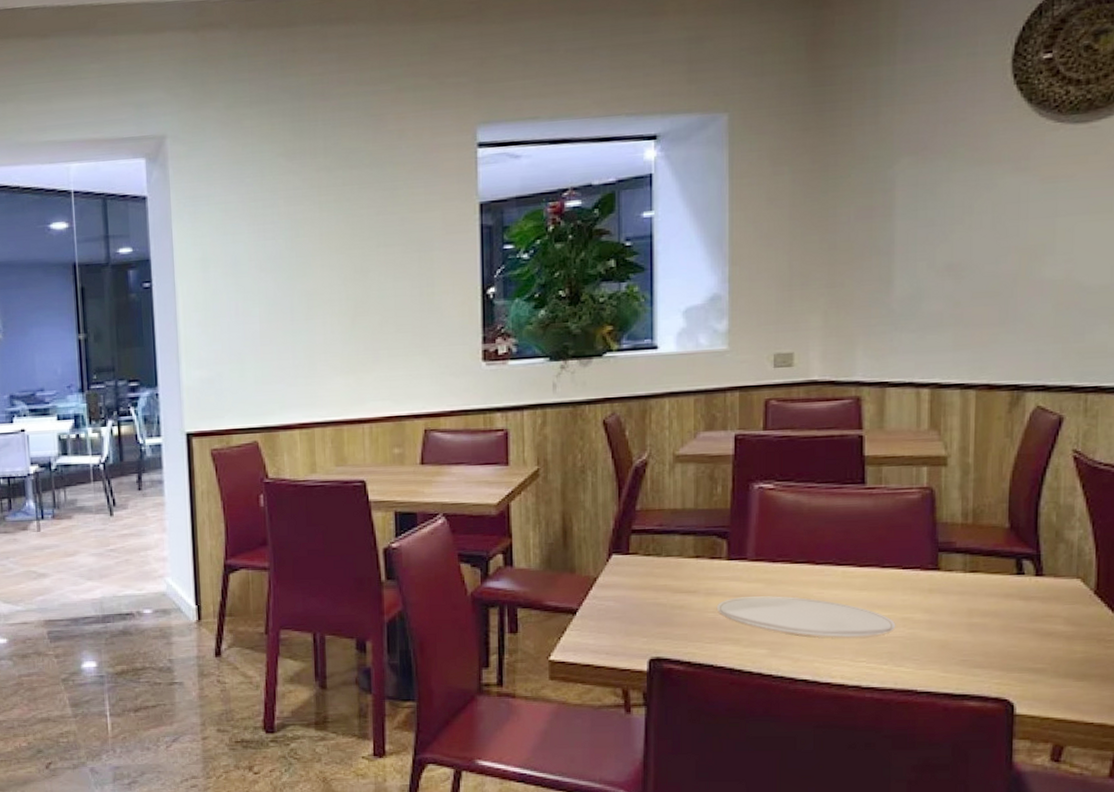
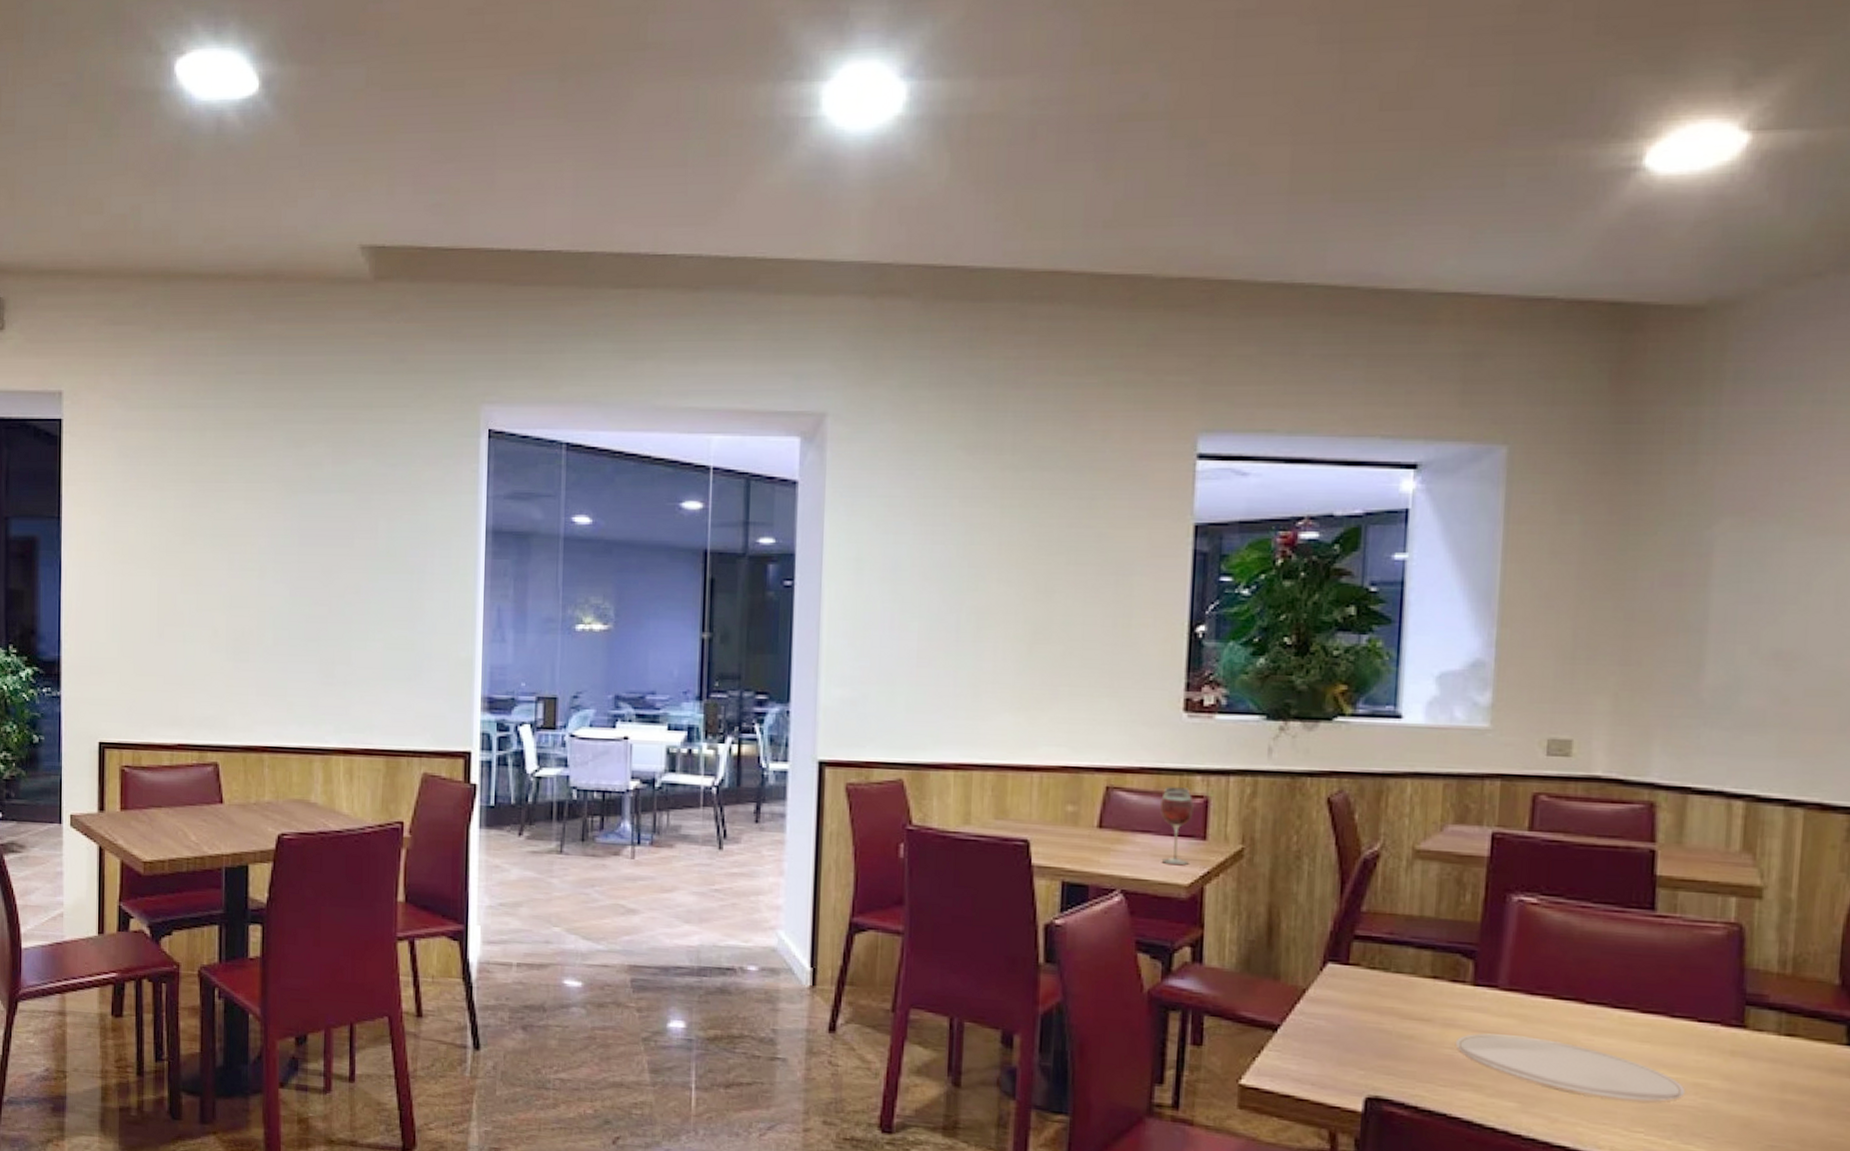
wineglass: none [470,424,496,489] -> present [1160,787,1194,866]

